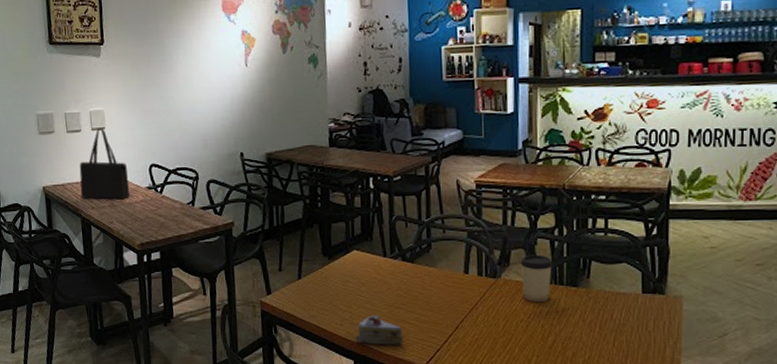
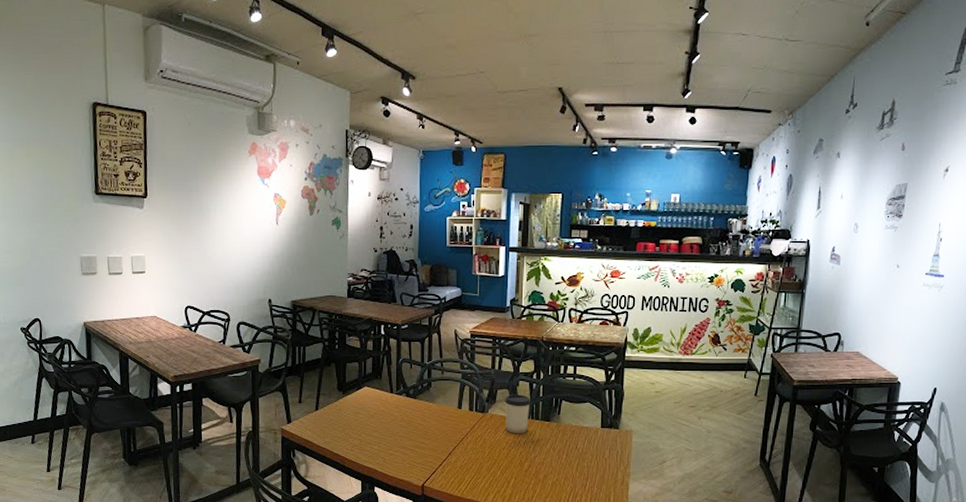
tote bag: present [79,127,130,200] -> none [119,271,166,336]
cake: present [355,315,404,345] -> none [363,442,405,468]

